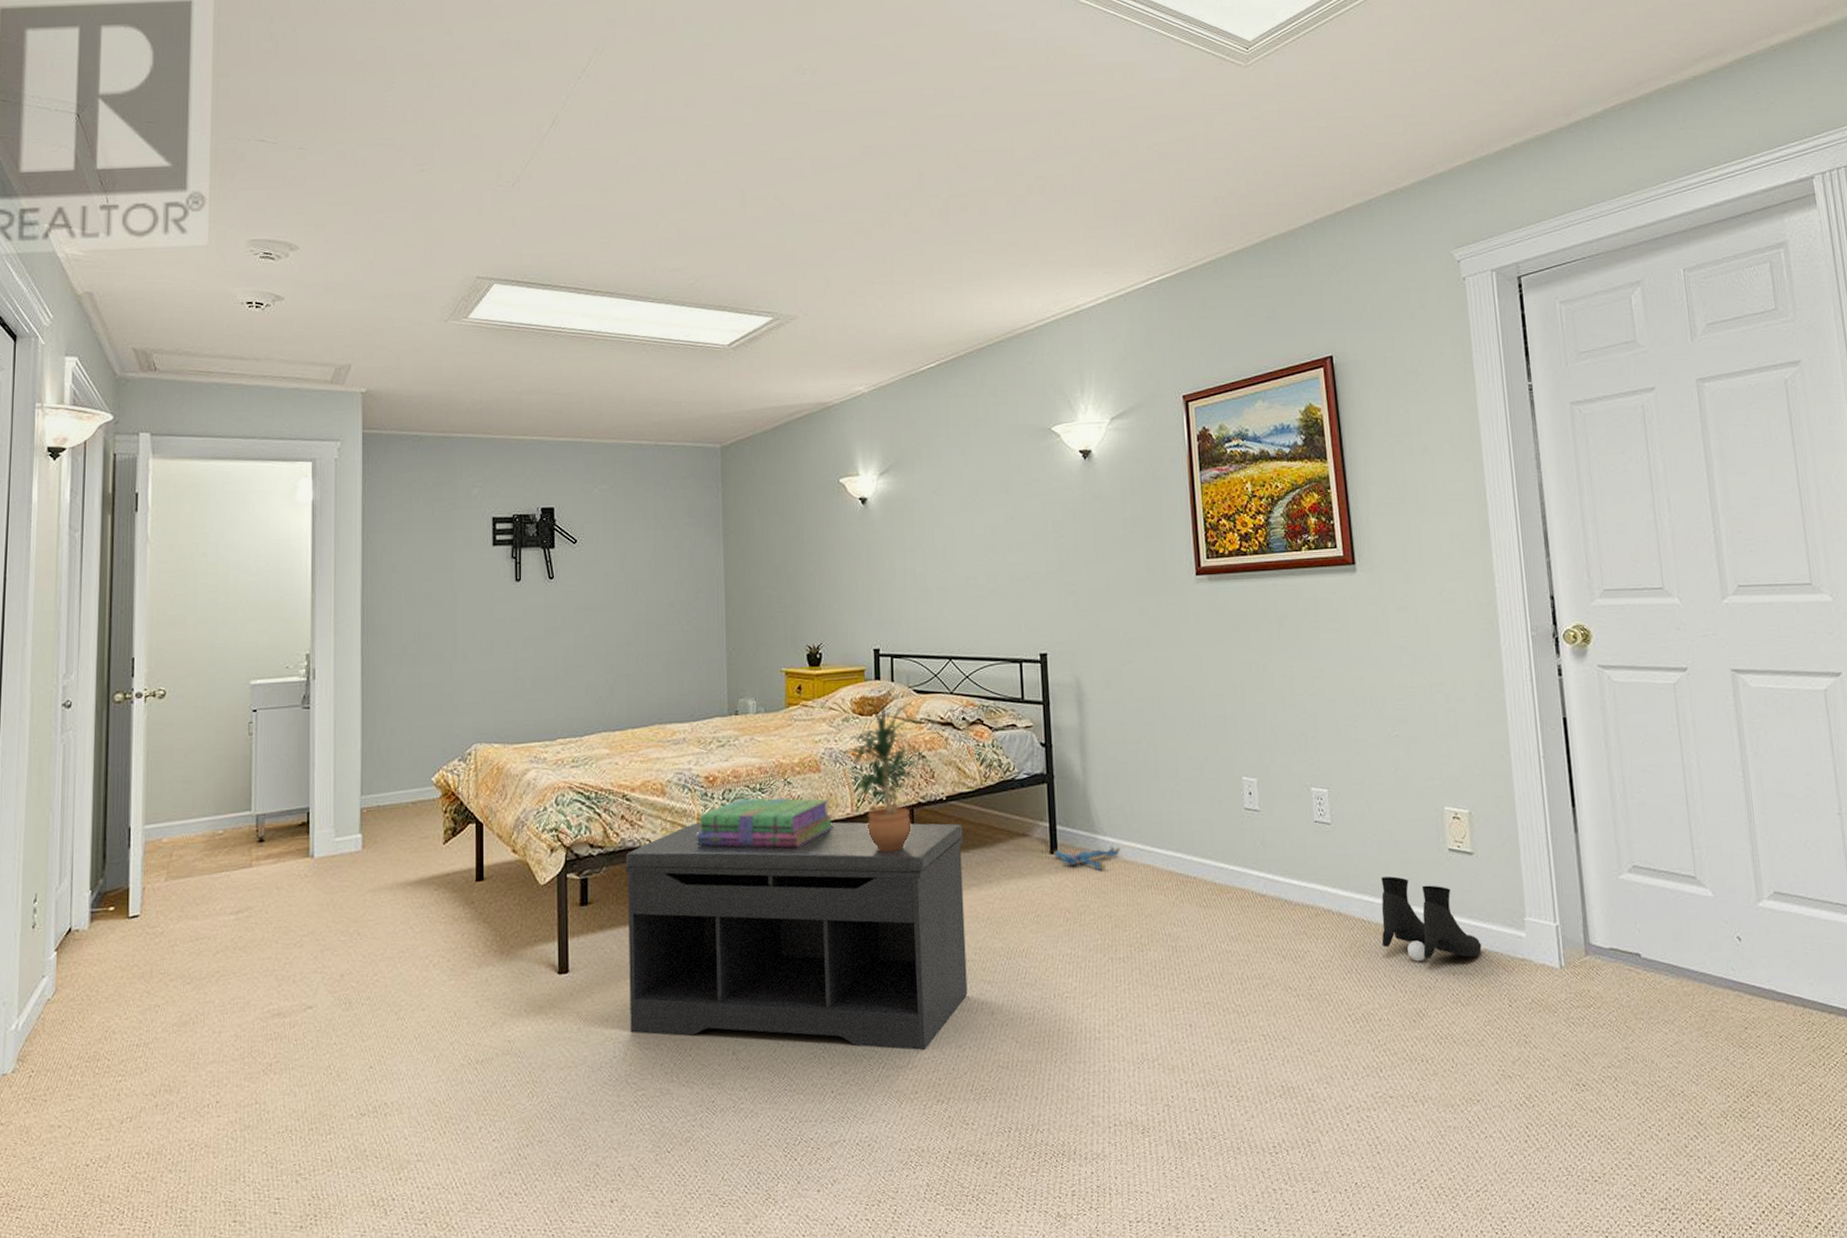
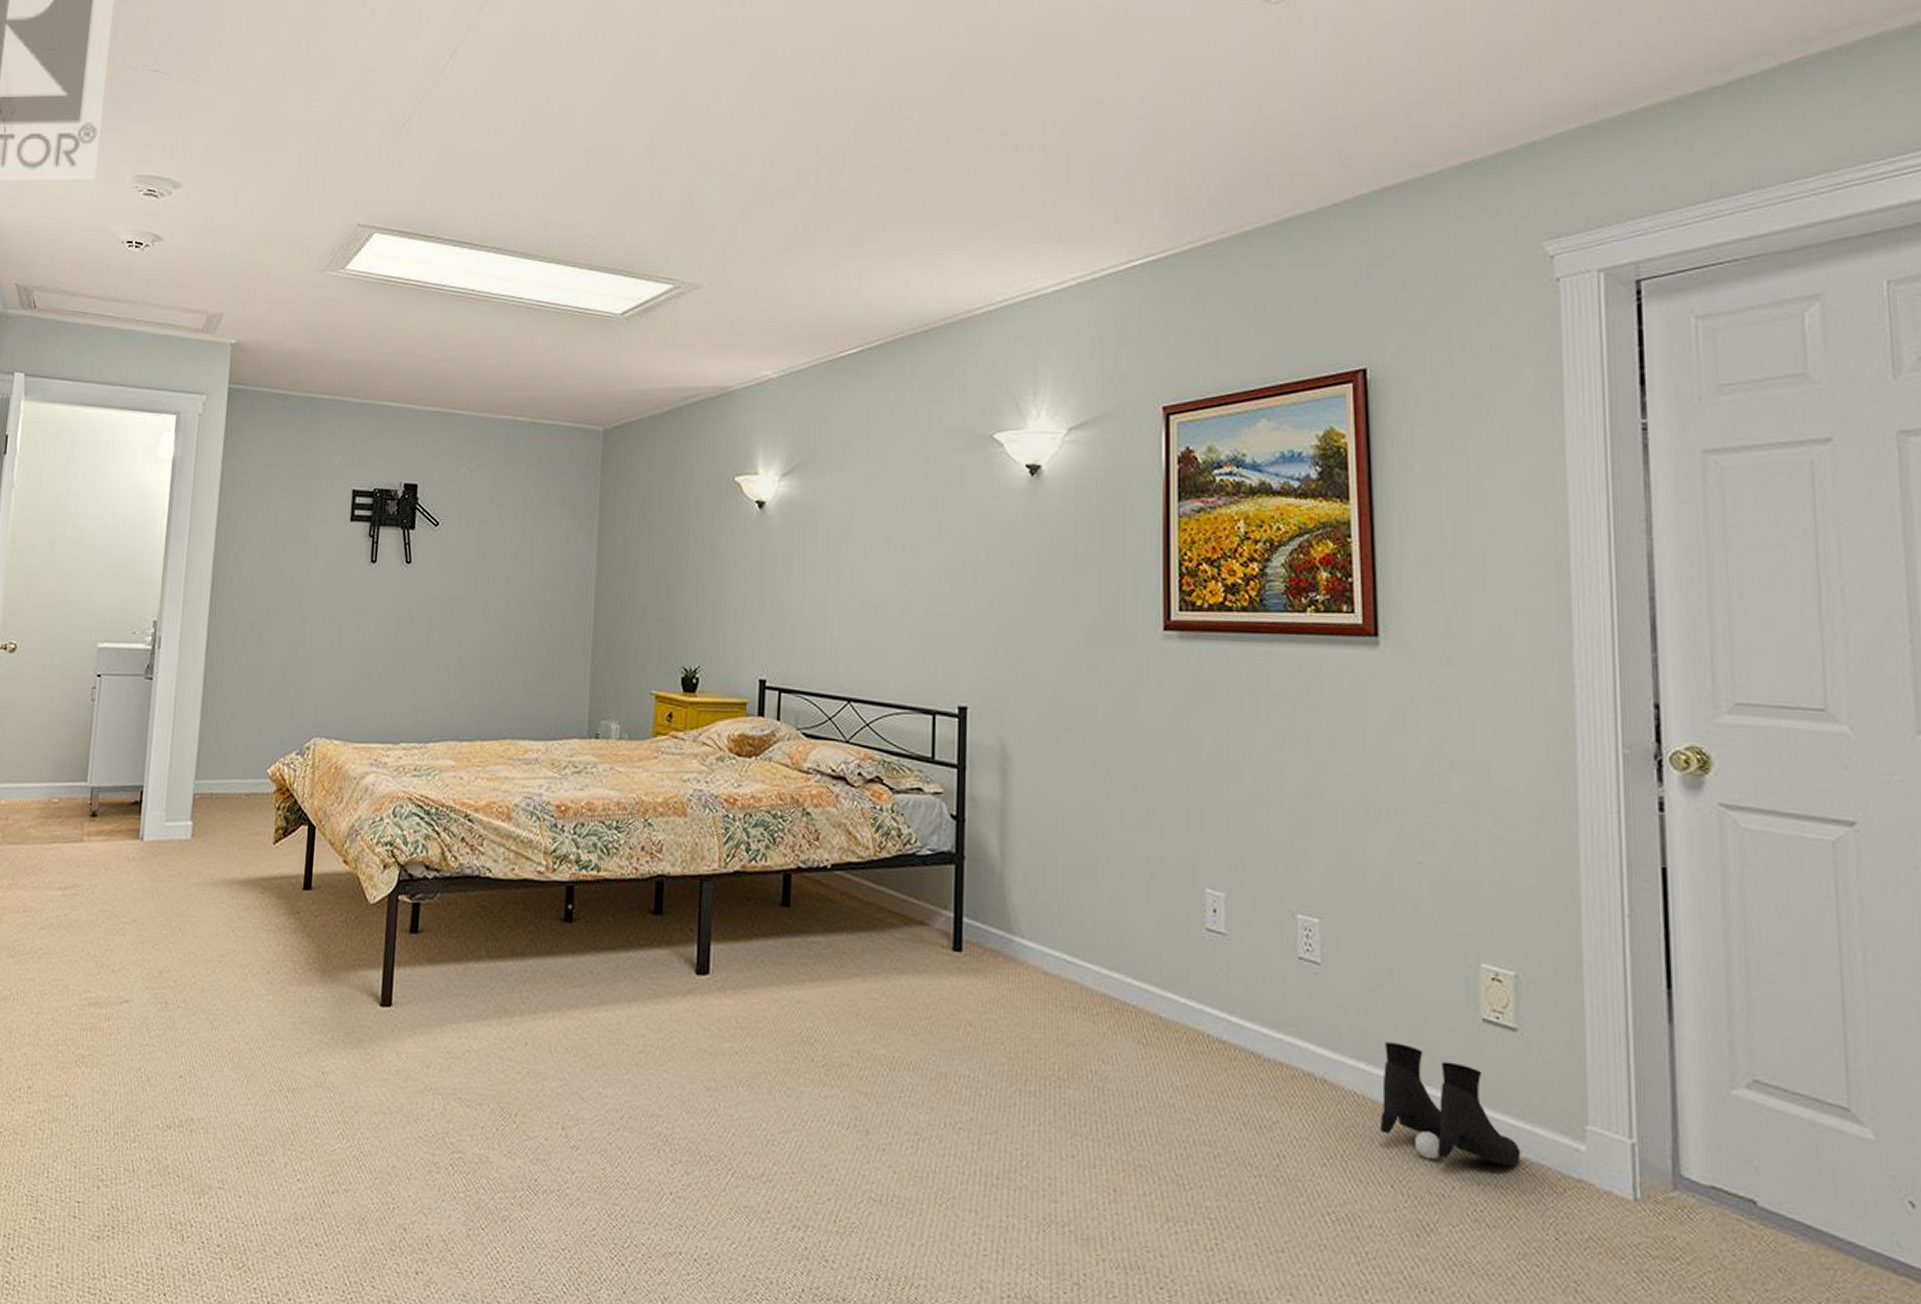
bench: present [625,822,968,1051] -> none [452,856,849,1164]
stack of books: present [696,797,833,848] -> none [540,835,697,900]
potted plant: present [845,701,925,852] -> none [716,746,810,921]
plush toy: present [1054,844,1120,870] -> none [957,945,1041,980]

